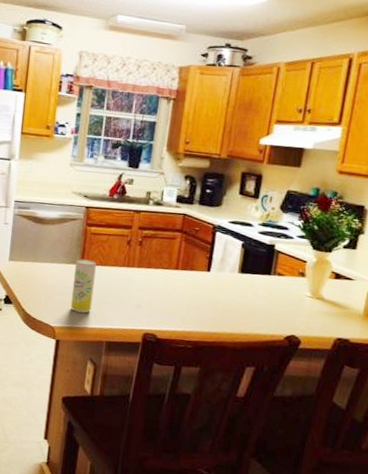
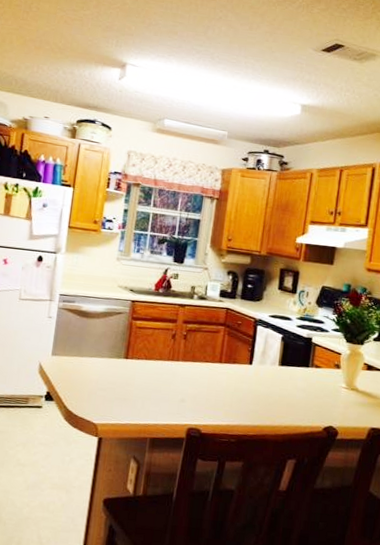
beverage can: present [70,259,96,313] -> none [114,353,141,409]

